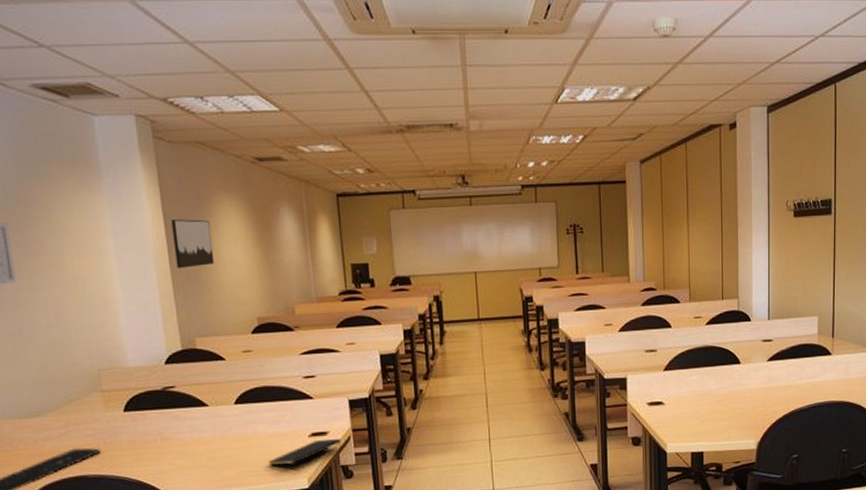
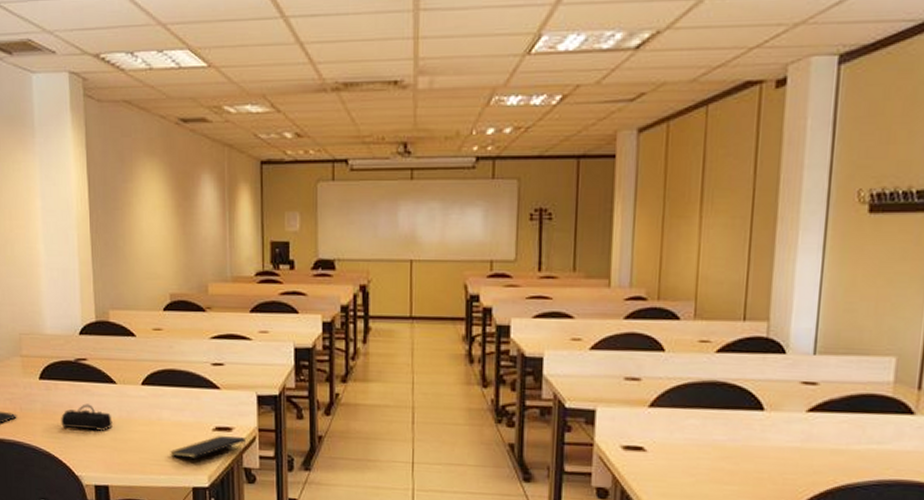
pencil case: none [151,428,207,455] -> present [61,403,113,431]
wall art: present [170,219,215,269] -> none [94,183,133,235]

